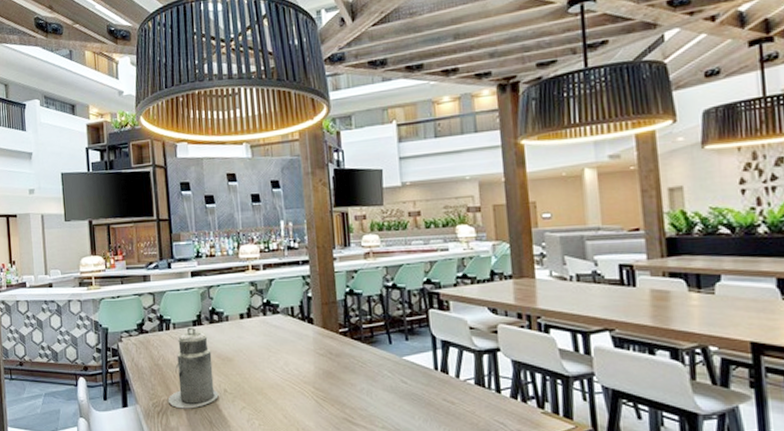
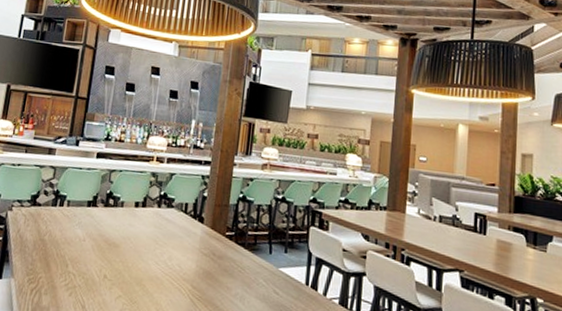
canister: present [167,327,219,409] -> none [44,207,100,291]

